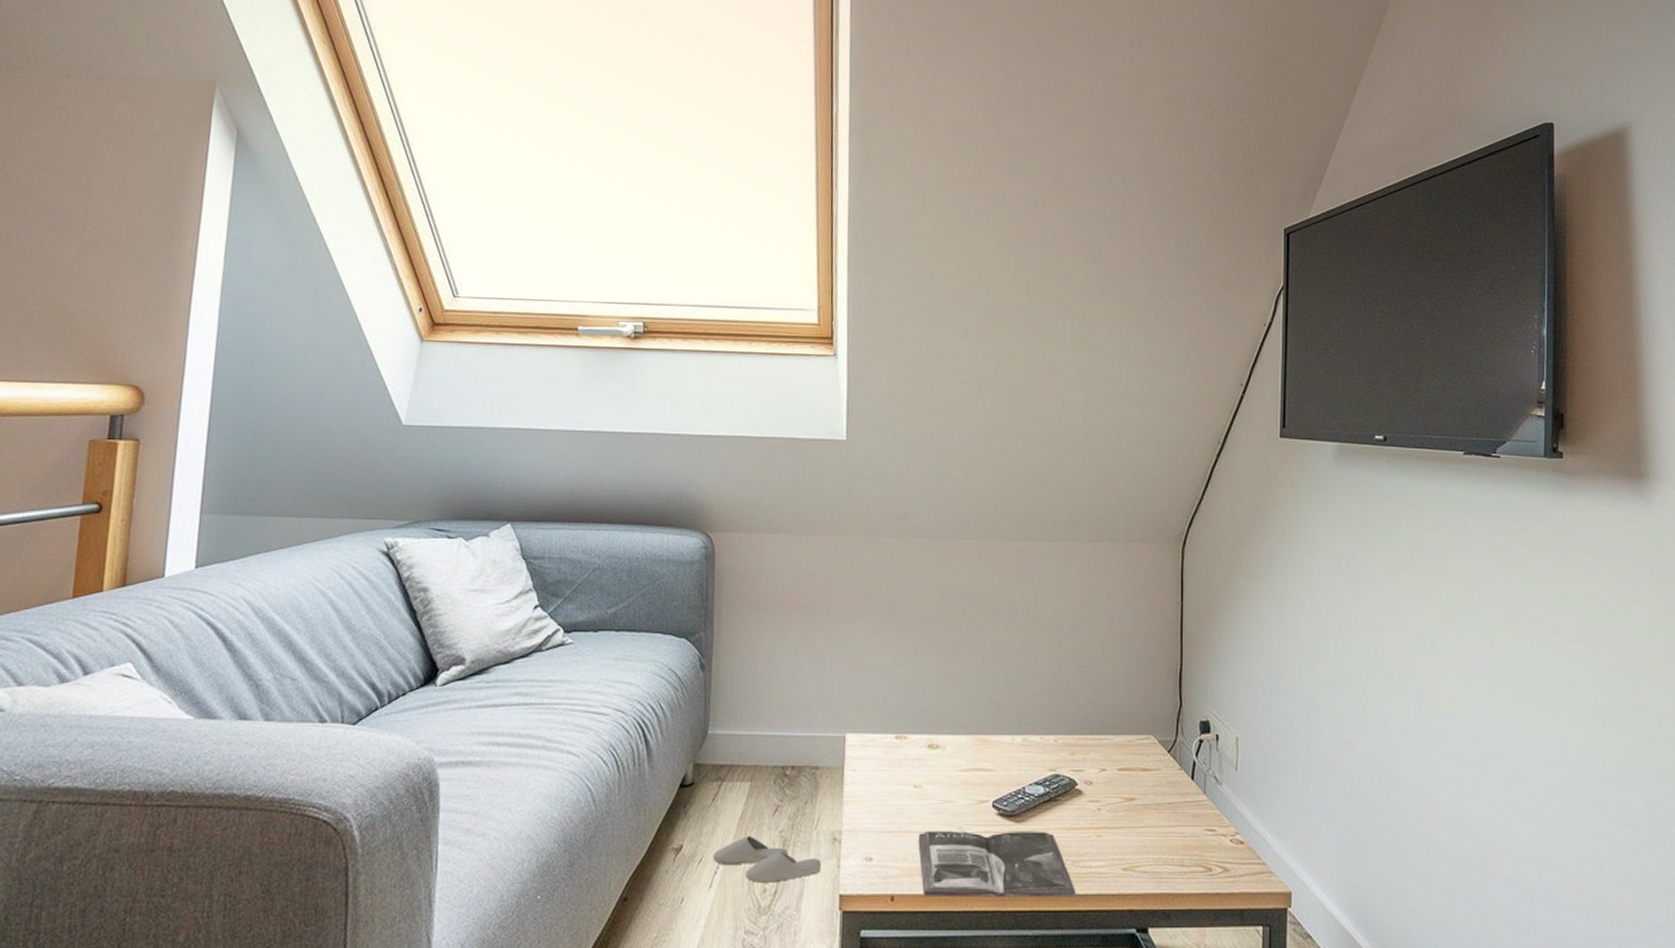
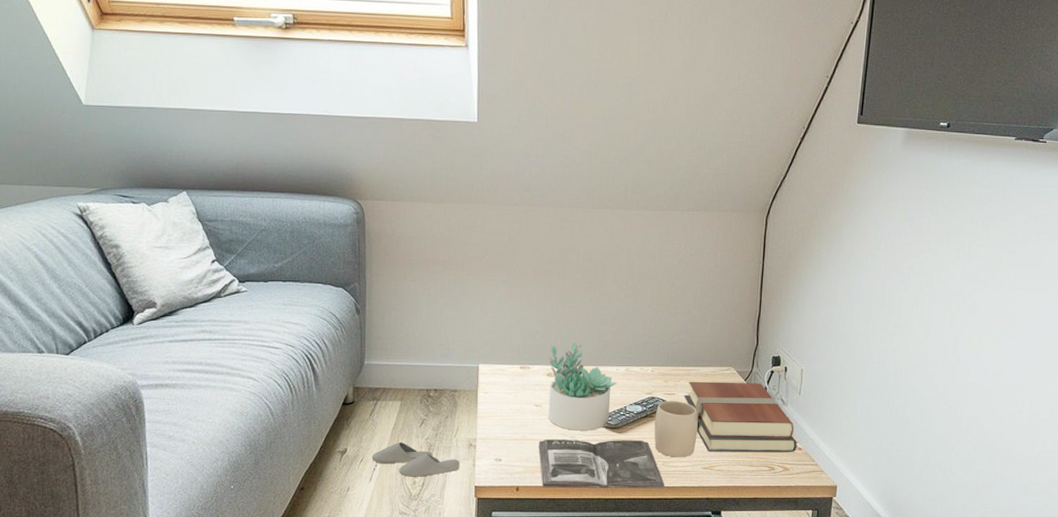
succulent plant: none [929,705,1013,820] -> present [548,342,617,431]
mug: none [1060,778,1114,855] -> present [654,400,698,458]
books: none [1094,753,1237,848] -> present [683,381,797,453]

